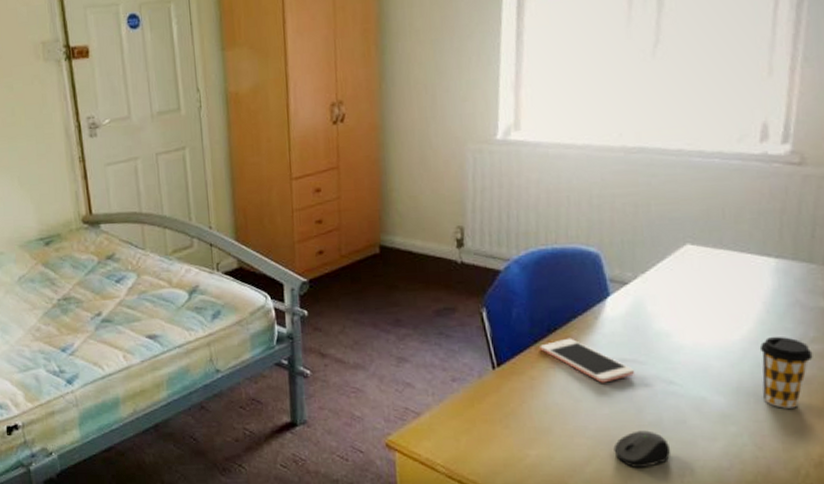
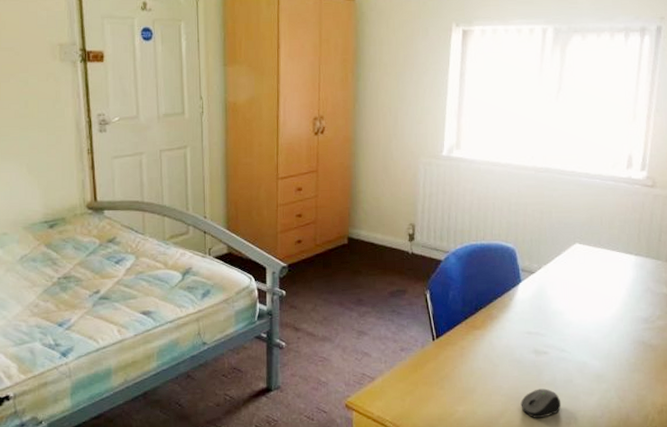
cell phone: present [540,338,635,383] -> none [469,315,538,351]
coffee cup: present [759,337,813,408] -> none [623,315,658,369]

